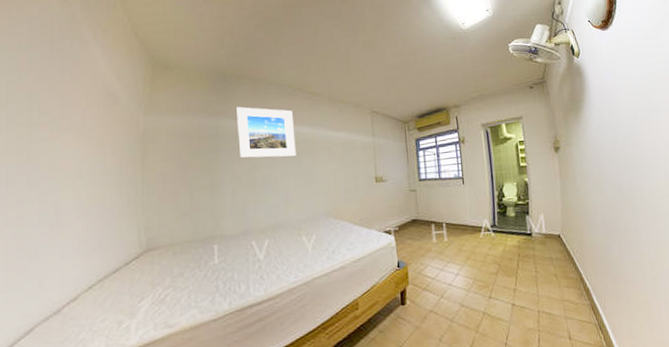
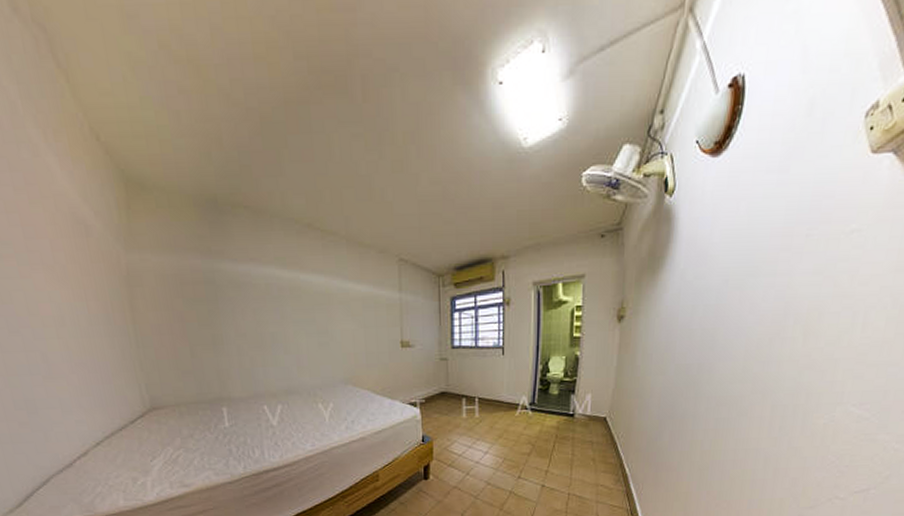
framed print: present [236,107,296,158] -> none [234,245,309,312]

